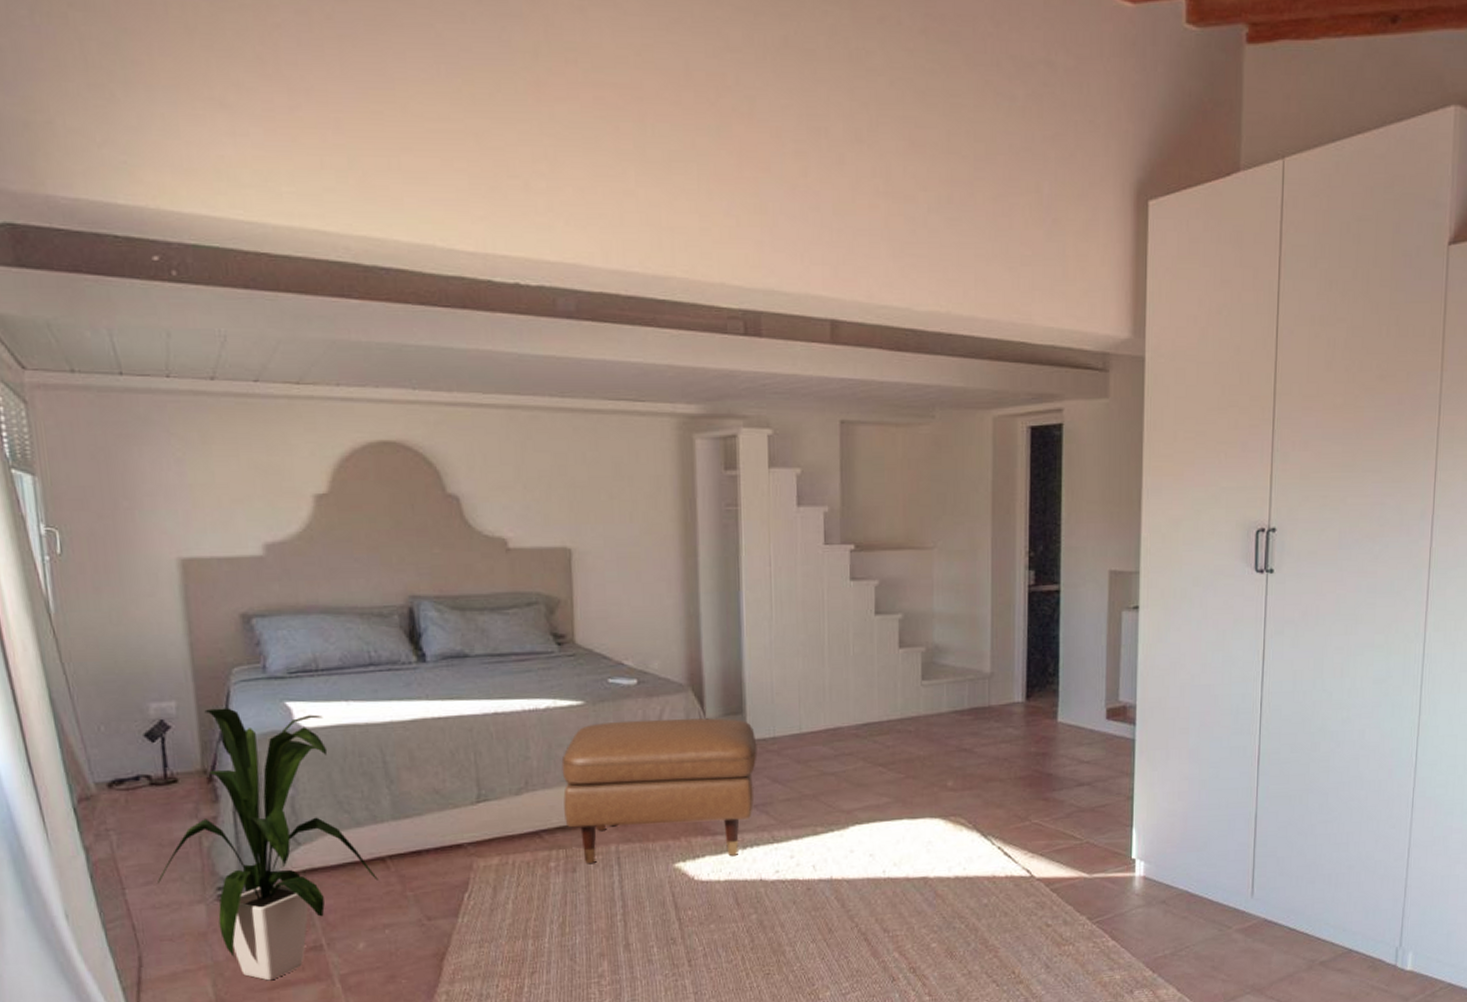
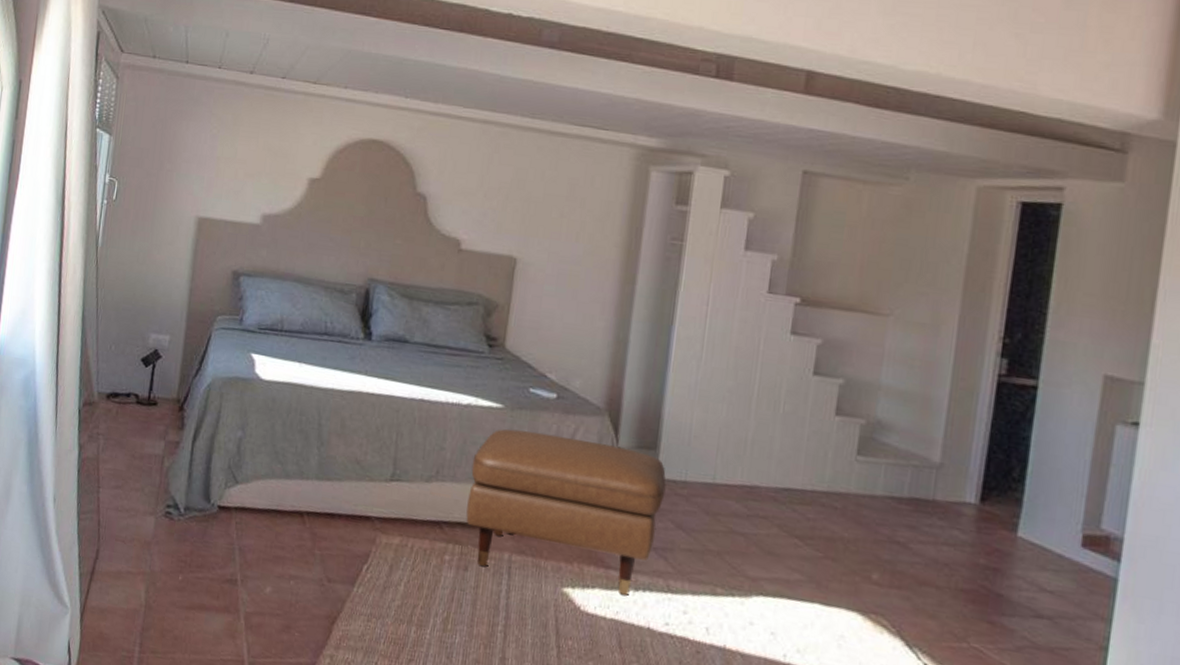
house plant: present [156,708,378,981] -> none [123,347,294,601]

